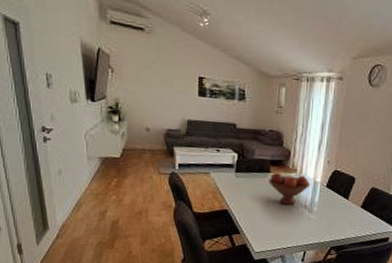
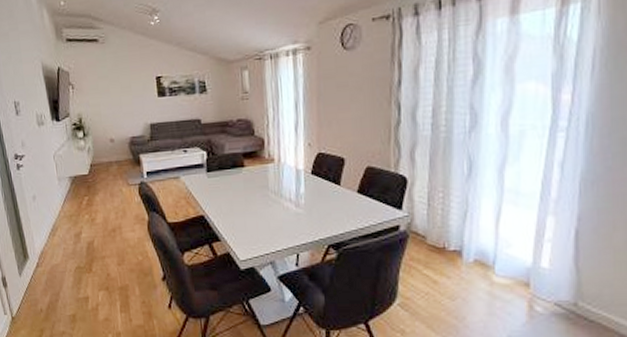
fruit bowl: present [269,172,311,205] -> none [244,164,293,202]

